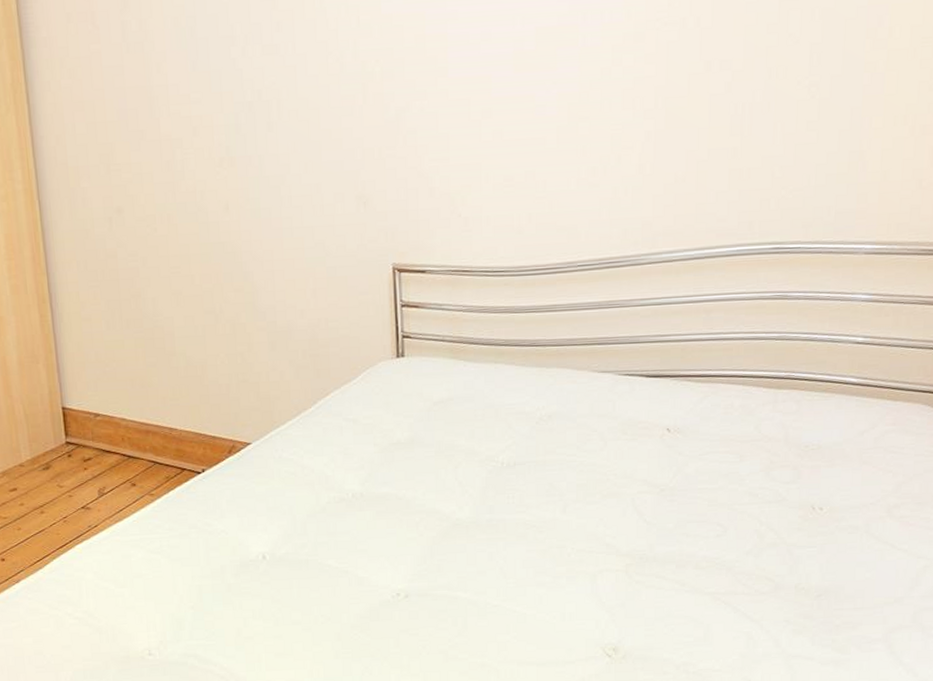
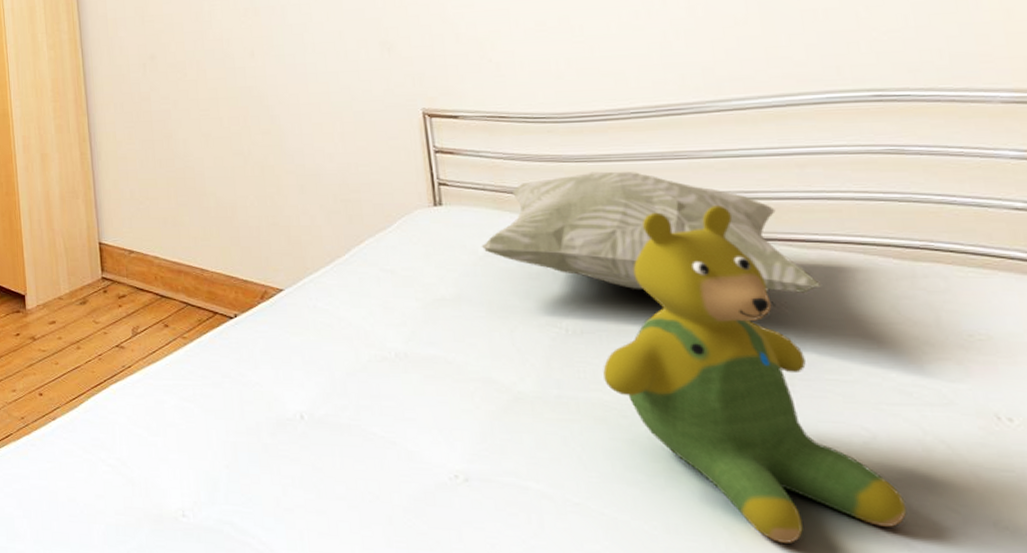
decorative pillow: none [436,320,708,425] -> present [481,171,822,293]
teddy bear: none [528,348,739,618] -> present [603,205,907,544]

